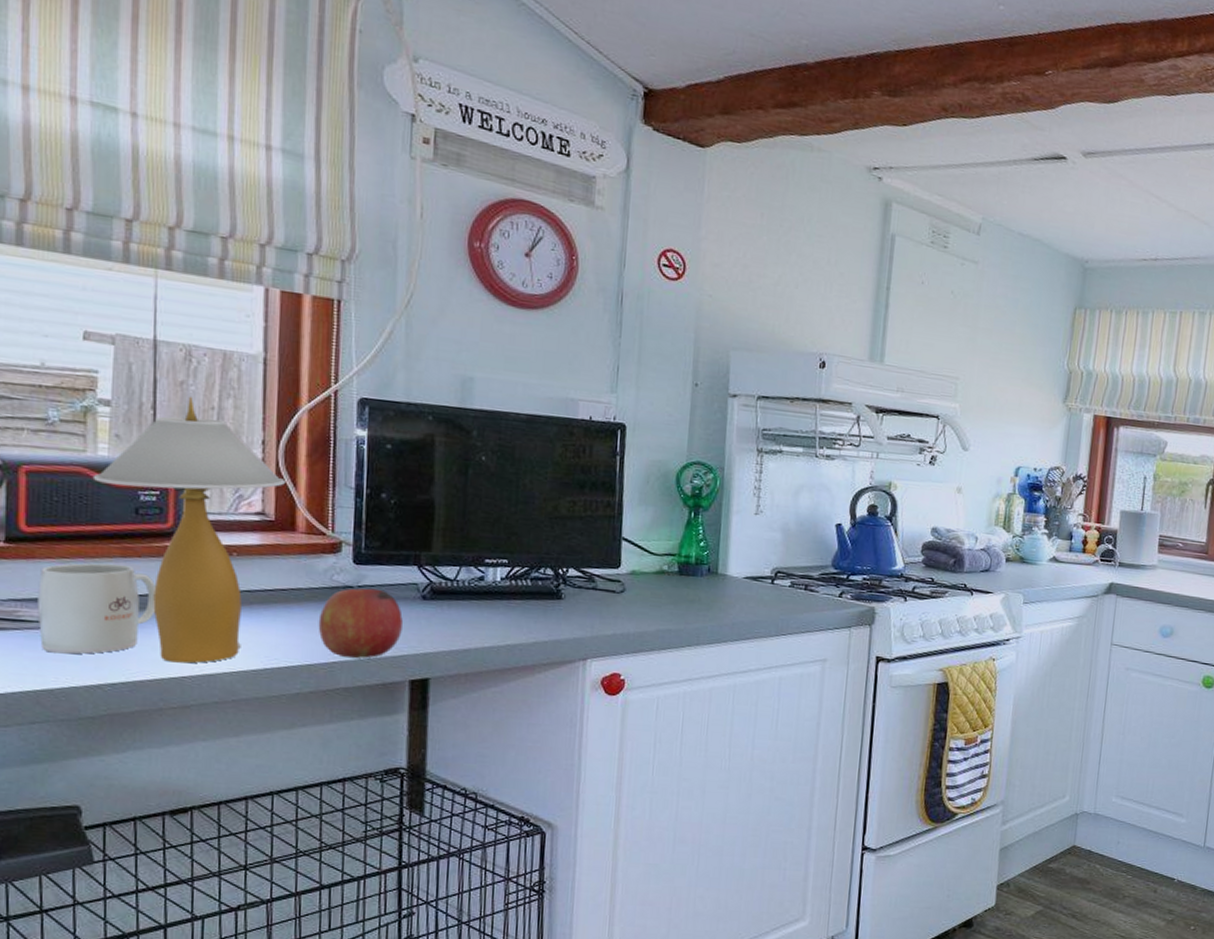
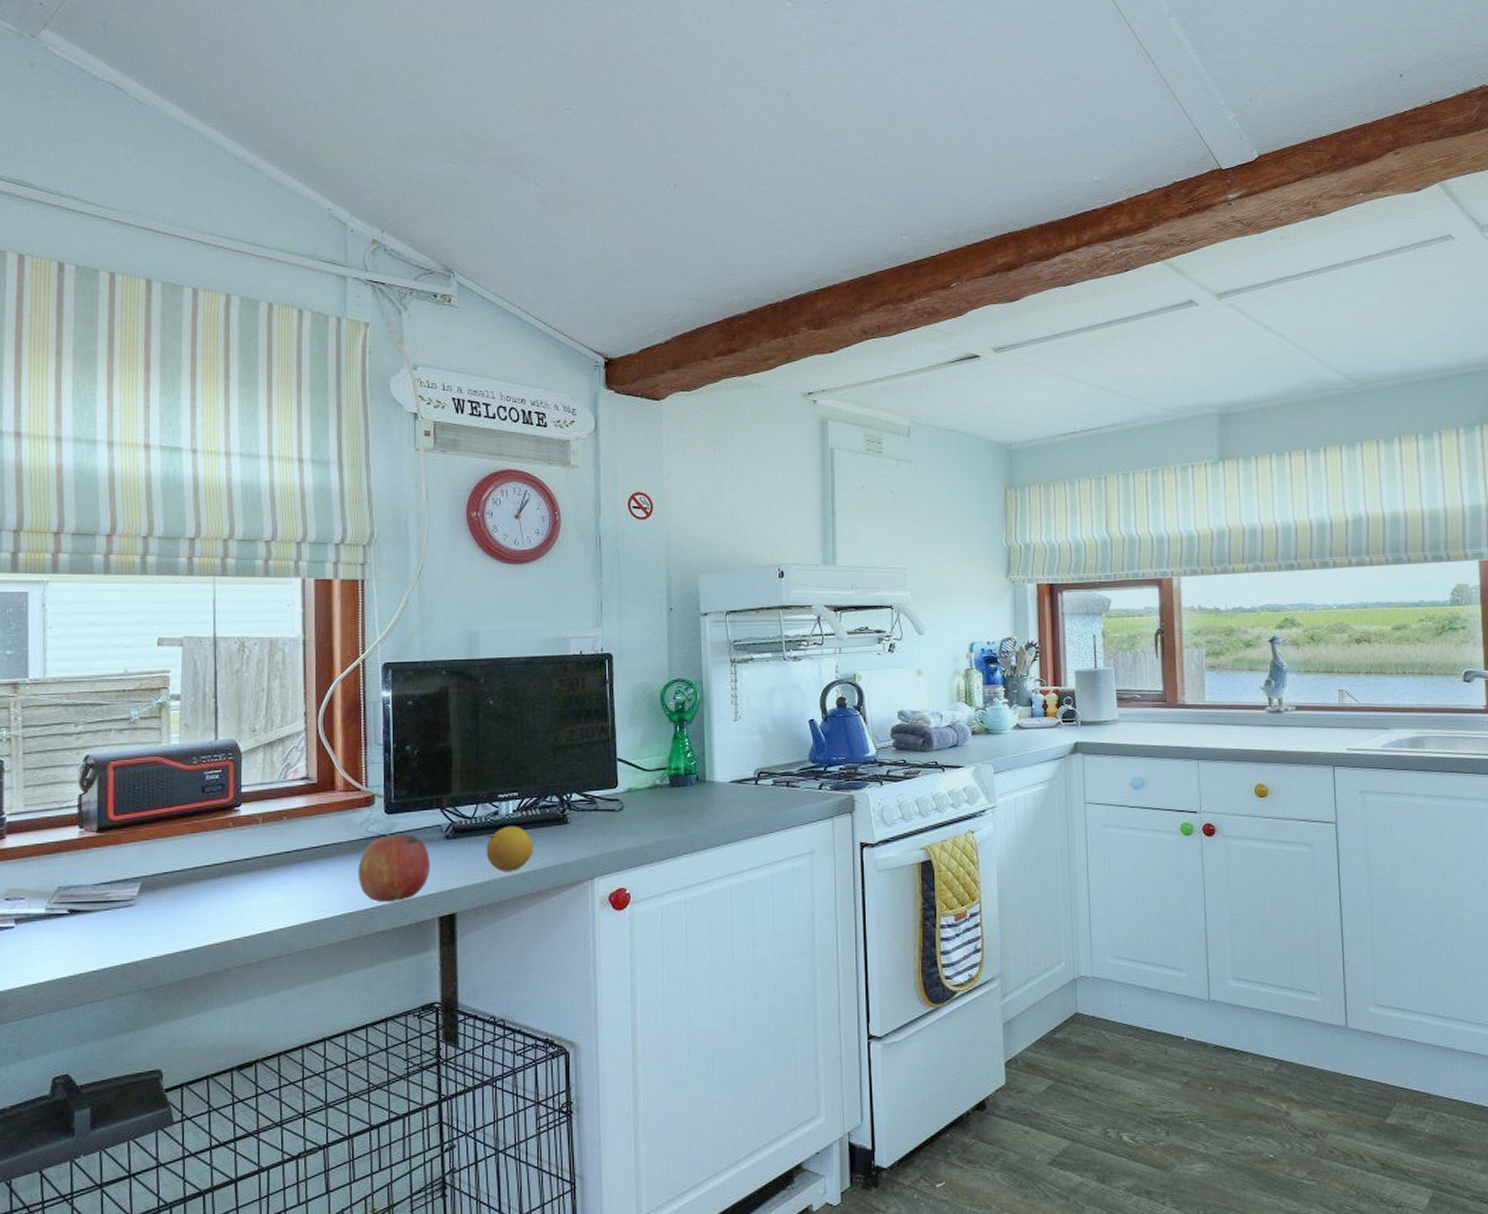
mug: present [37,563,156,655] -> none [124,840,220,928]
table lamp: present [92,396,285,664] -> none [167,681,325,925]
fruit: none [467,593,522,642] -> present [486,826,533,871]

